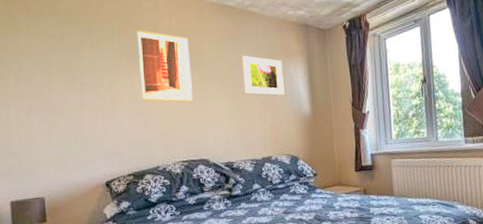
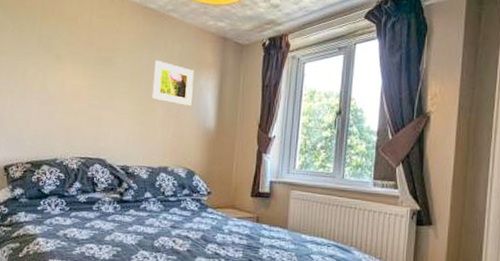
wall art: present [136,30,193,102] -> none [52,21,105,99]

